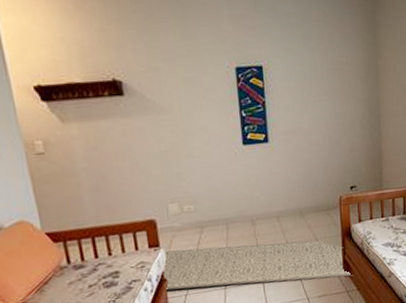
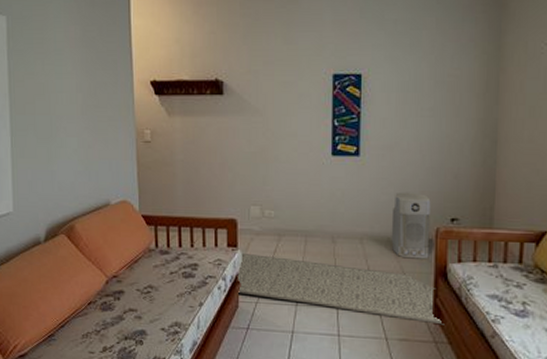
air purifier: none [301,168,336,227] -> present [391,192,431,259]

